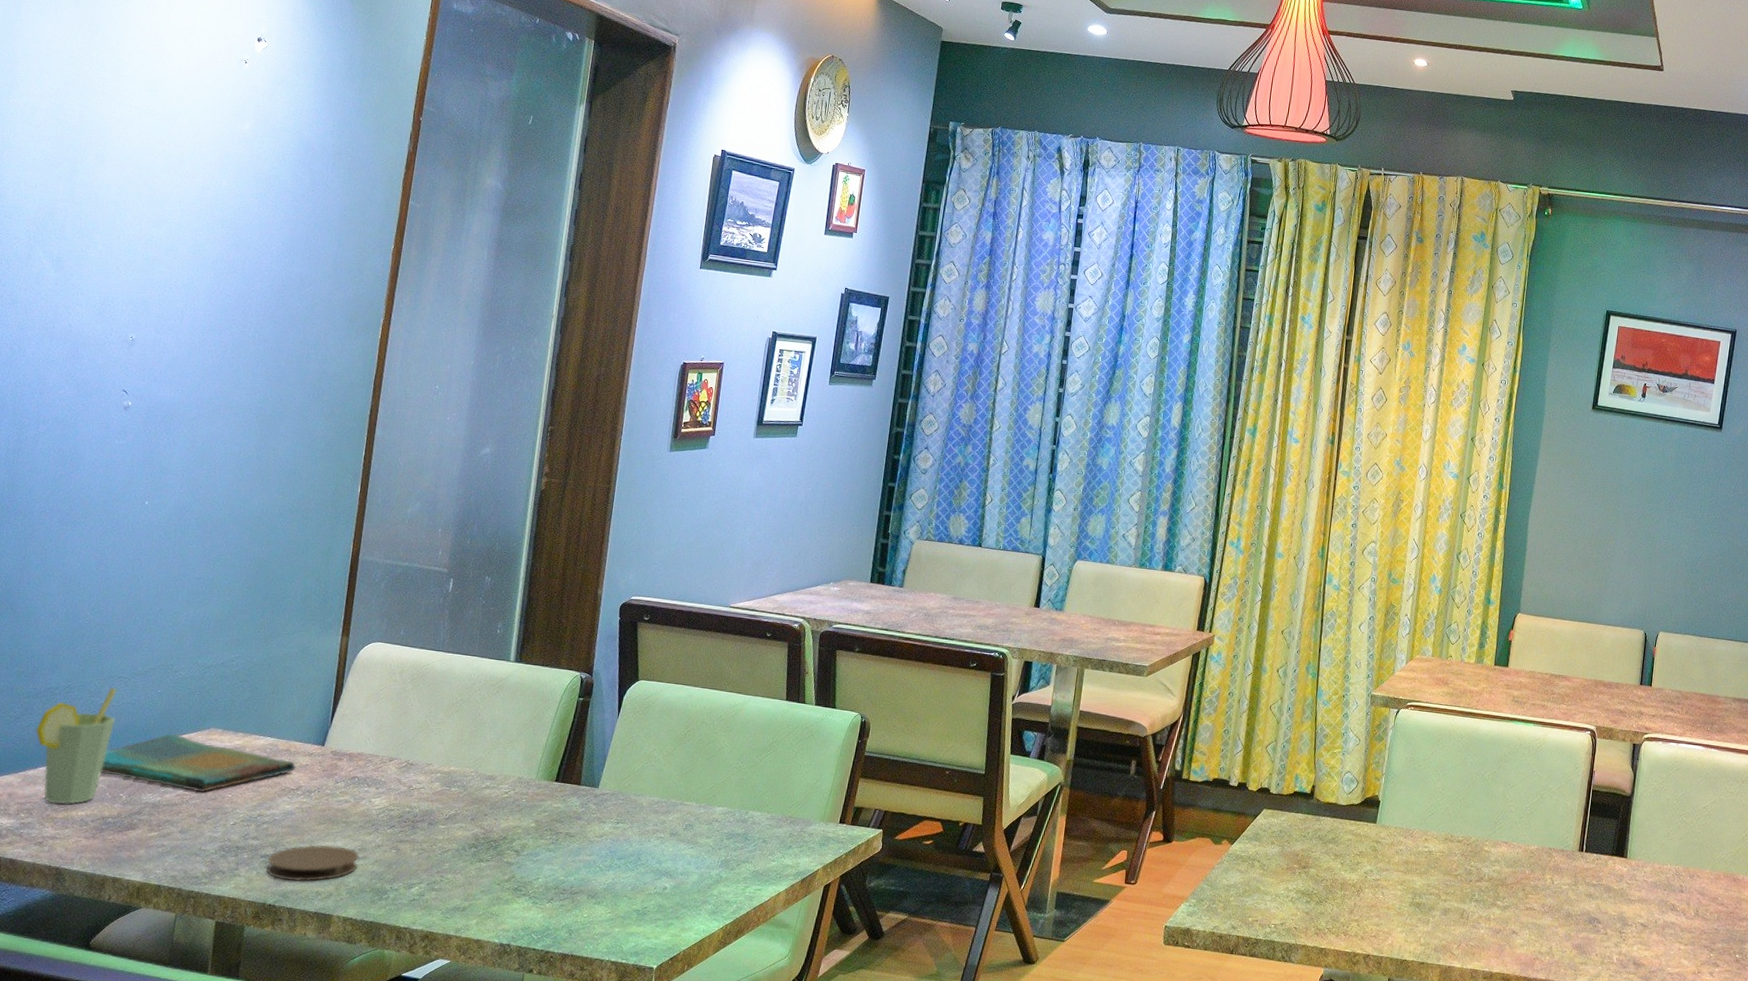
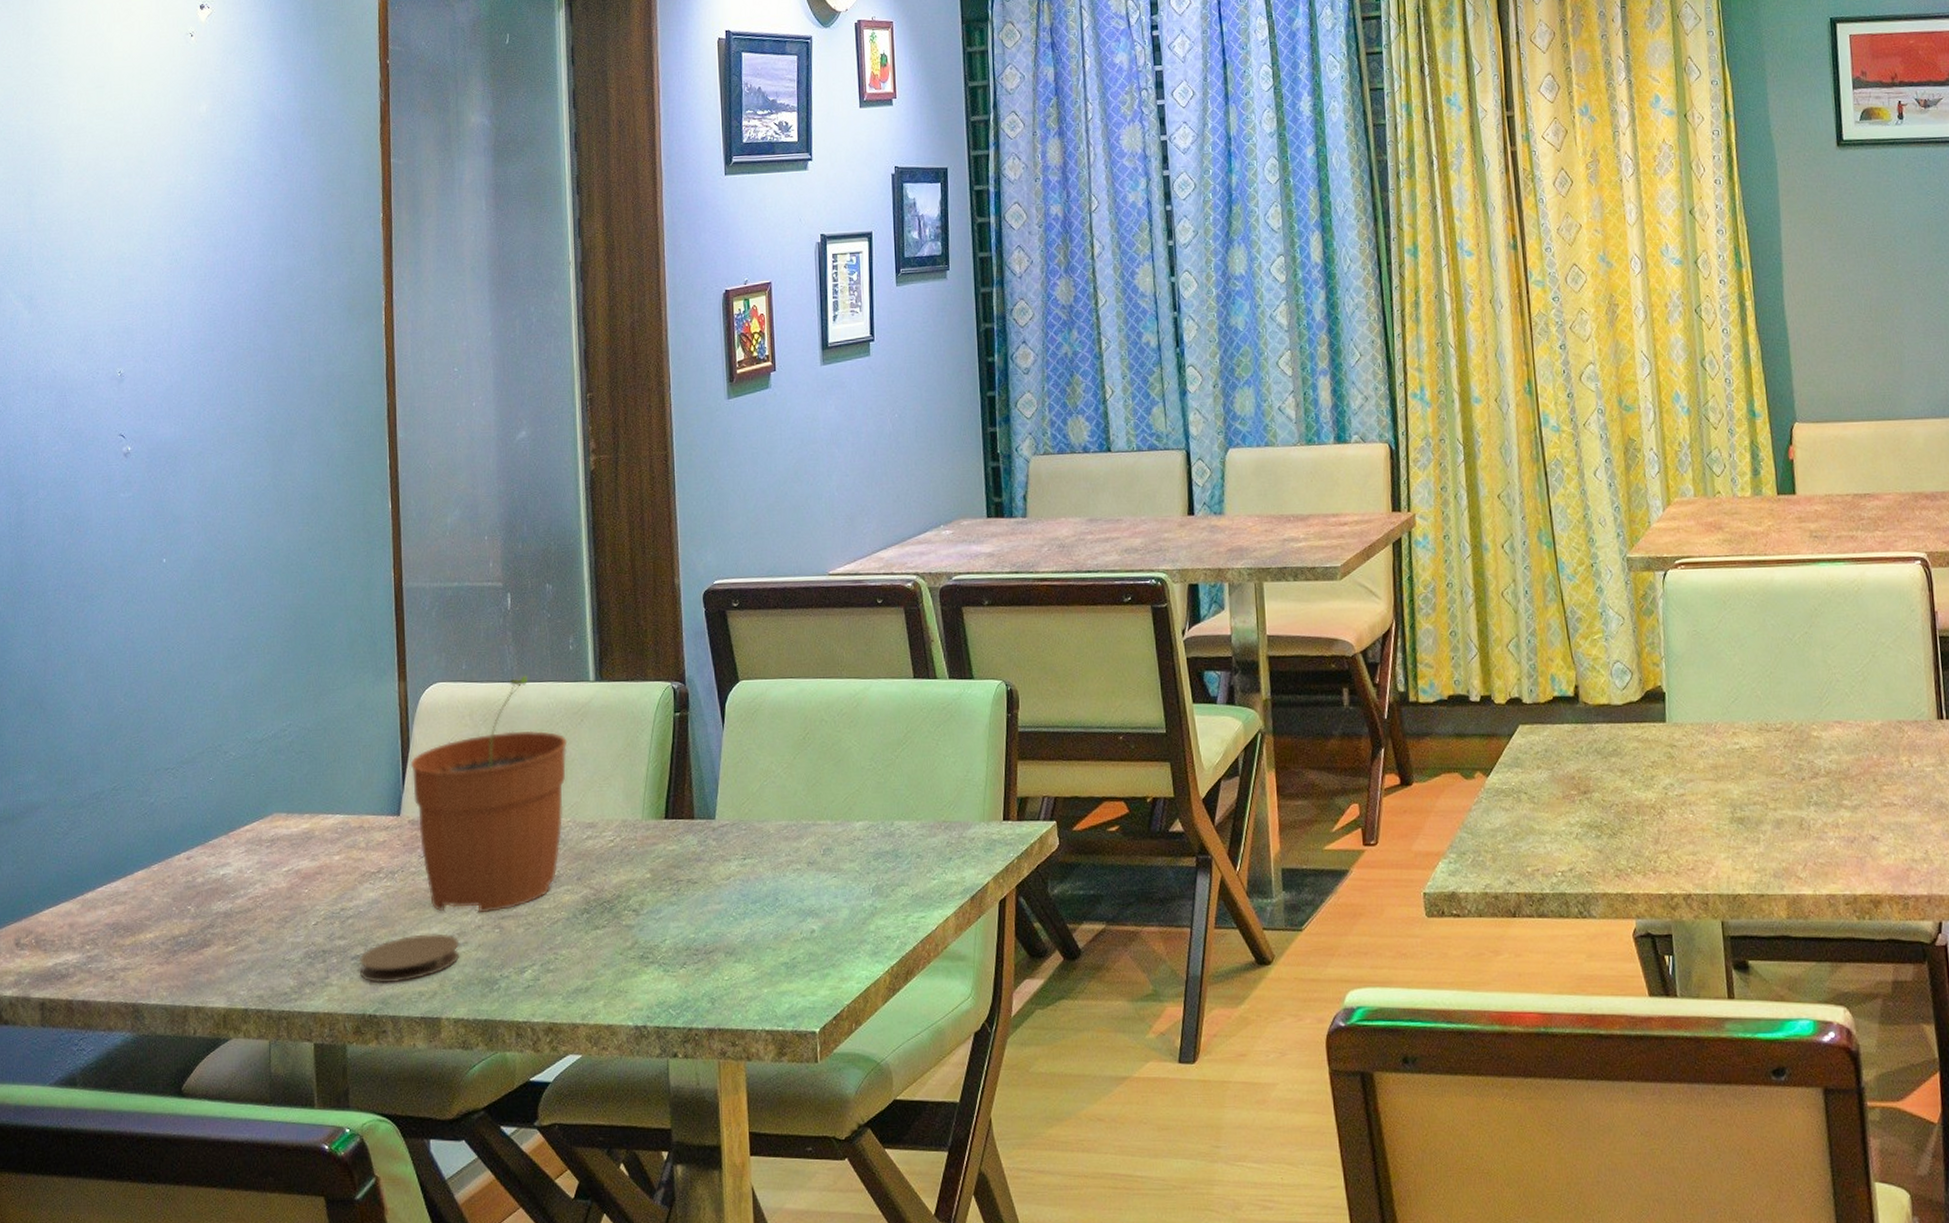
cup: present [35,687,118,805] -> none [87,781,170,929]
dish towel: present [100,733,297,793] -> none [163,826,374,892]
plant pot: none [338,647,482,836] -> present [410,675,568,914]

